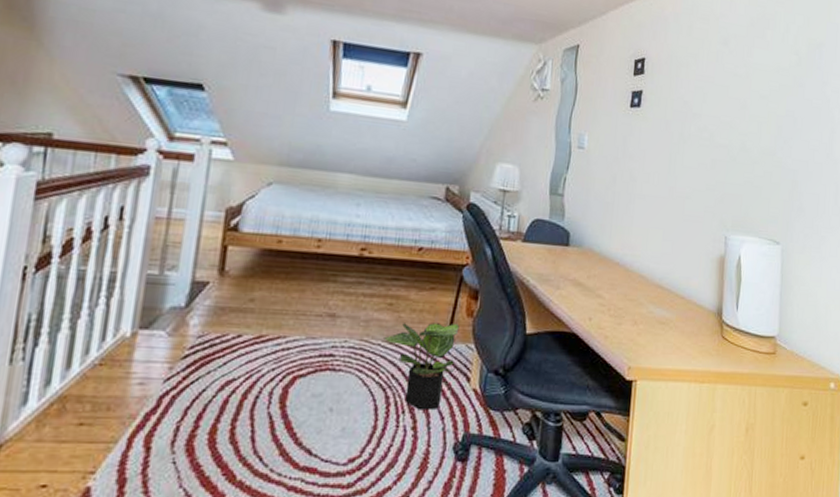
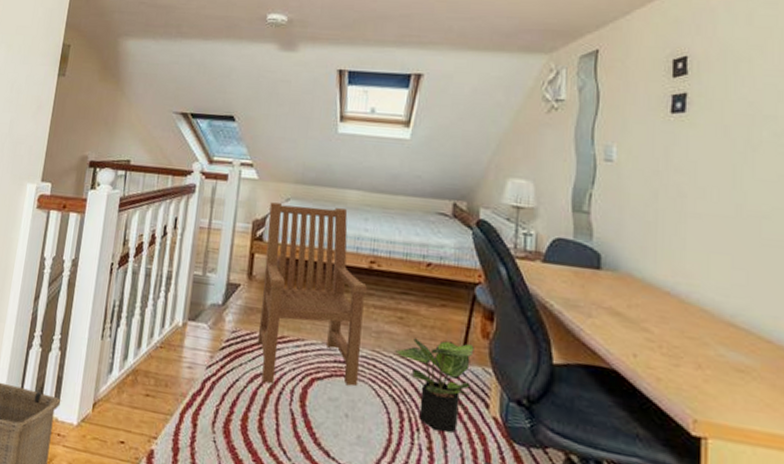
armchair: none [229,187,358,389] -> present [257,202,368,387]

